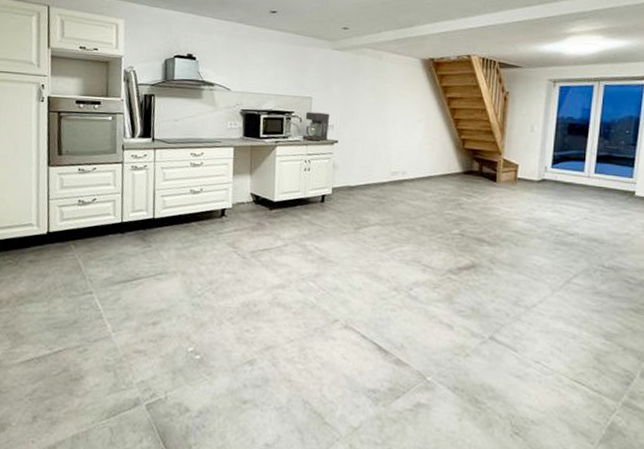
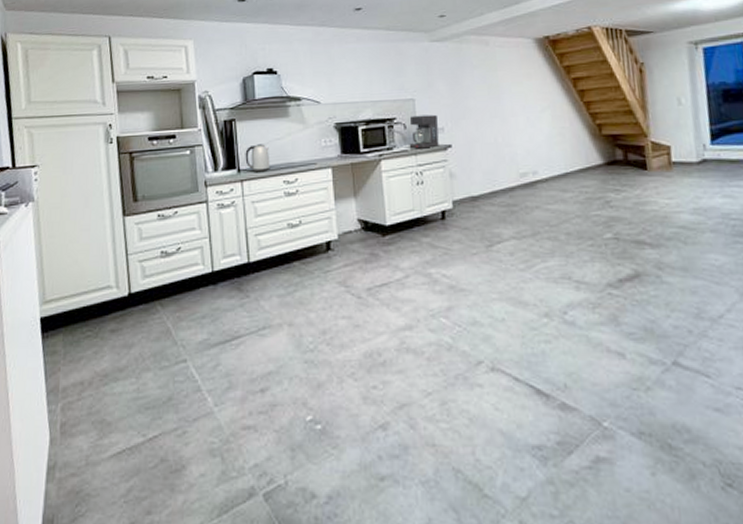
kettle: none [159,119,182,143] -> present [245,144,270,172]

